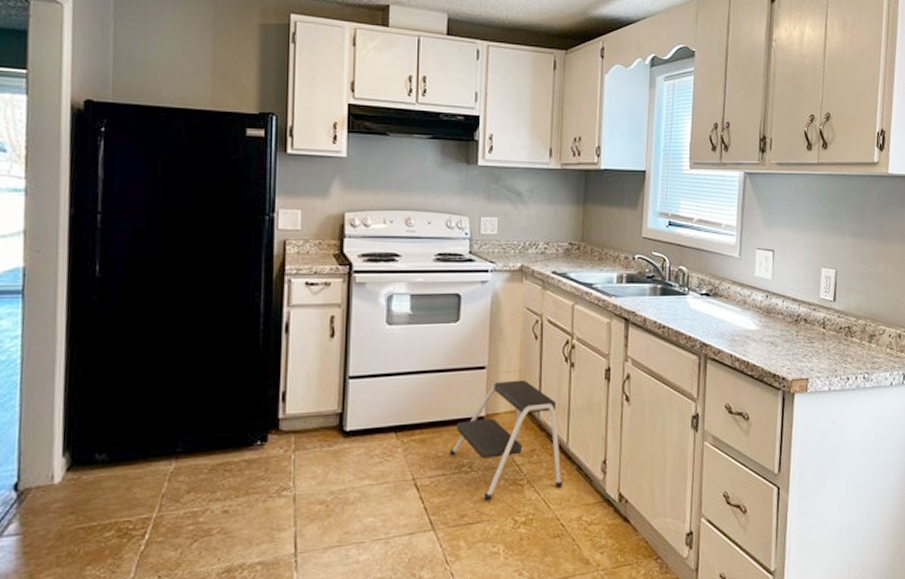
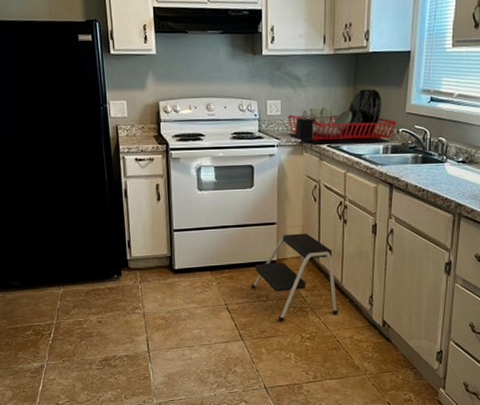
dish rack: none [505,209,633,272] -> present [287,89,397,145]

